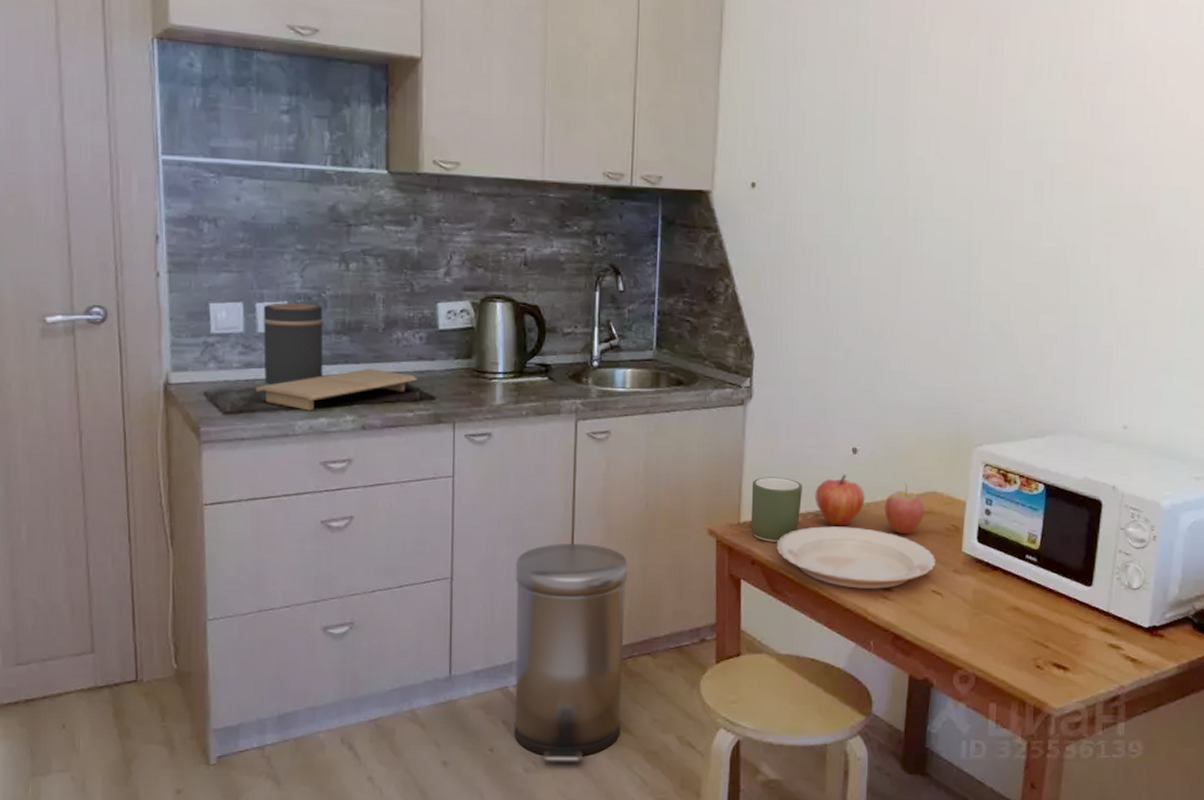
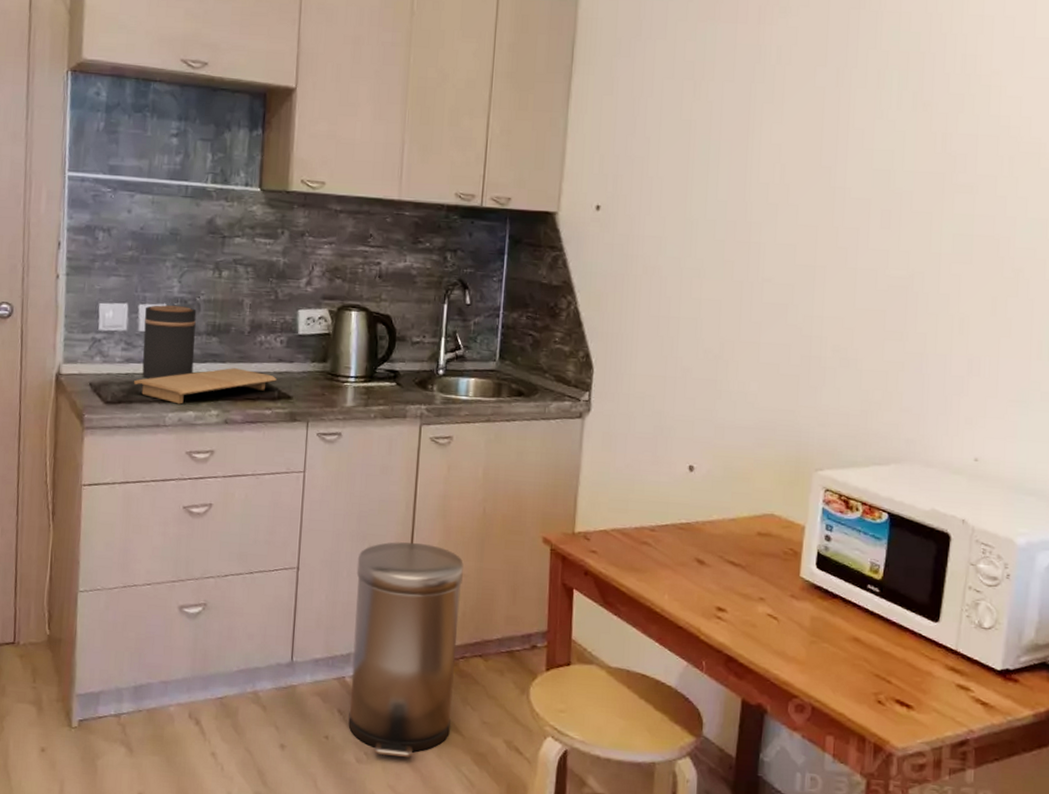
mug: present [750,477,802,542] -> none [585,489,638,554]
plate: present [776,526,936,589] -> none [610,541,773,609]
fruit: present [815,474,865,526] -> none [649,491,701,543]
fruit: present [884,483,926,534] -> none [720,504,763,555]

